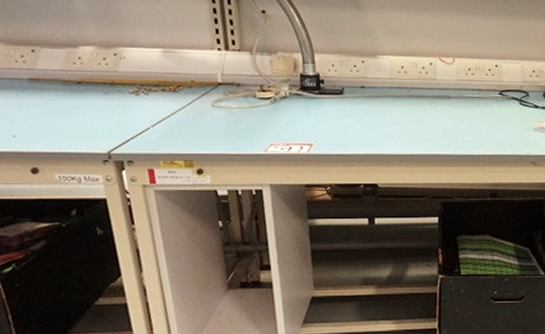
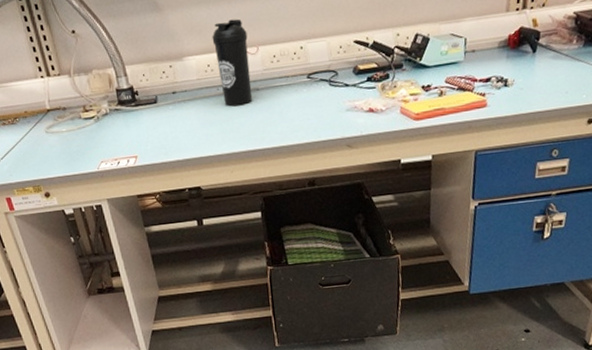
water bottle: none [409,29,445,110] -> present [212,19,253,107]

